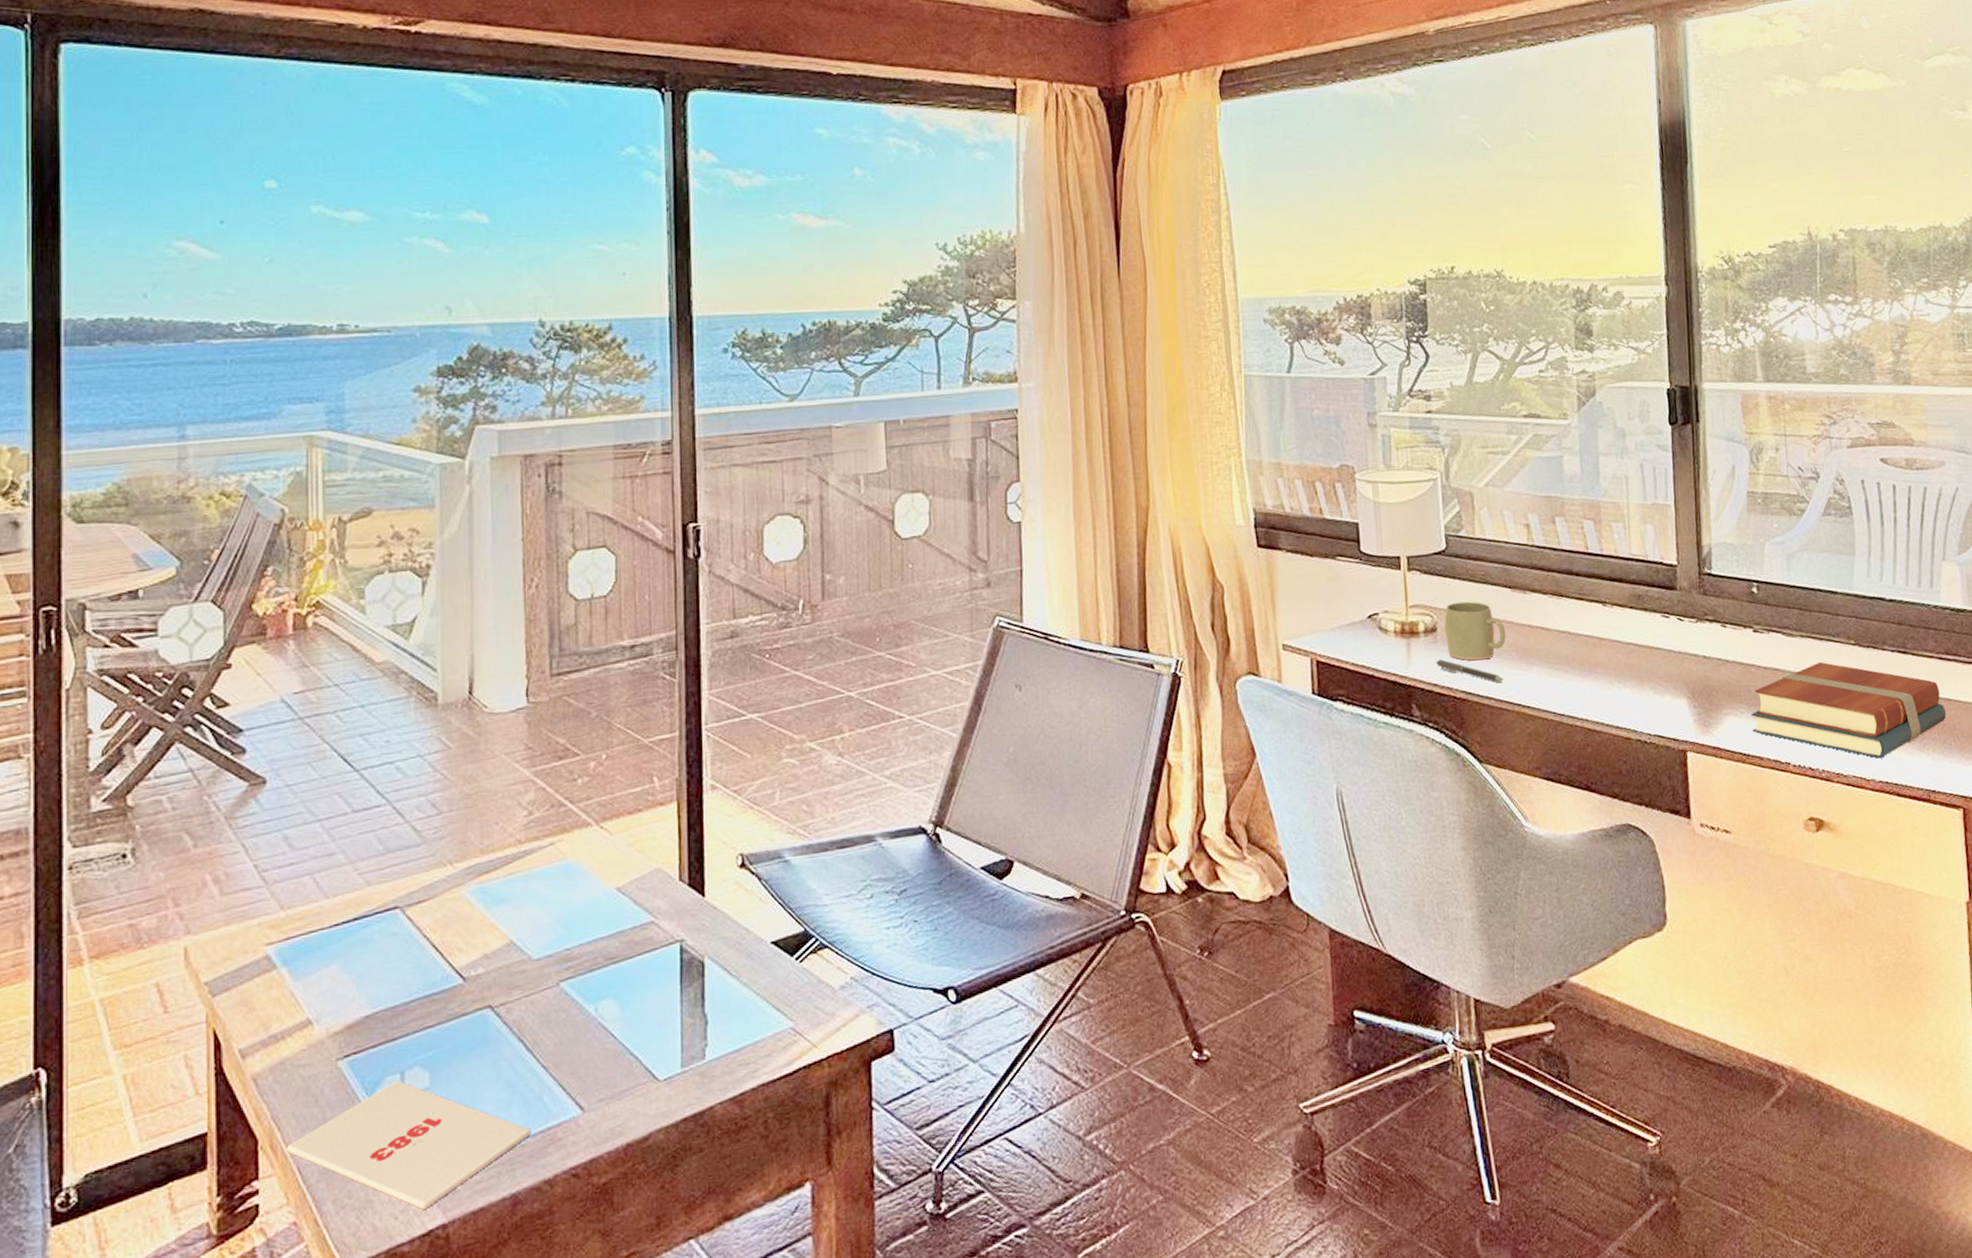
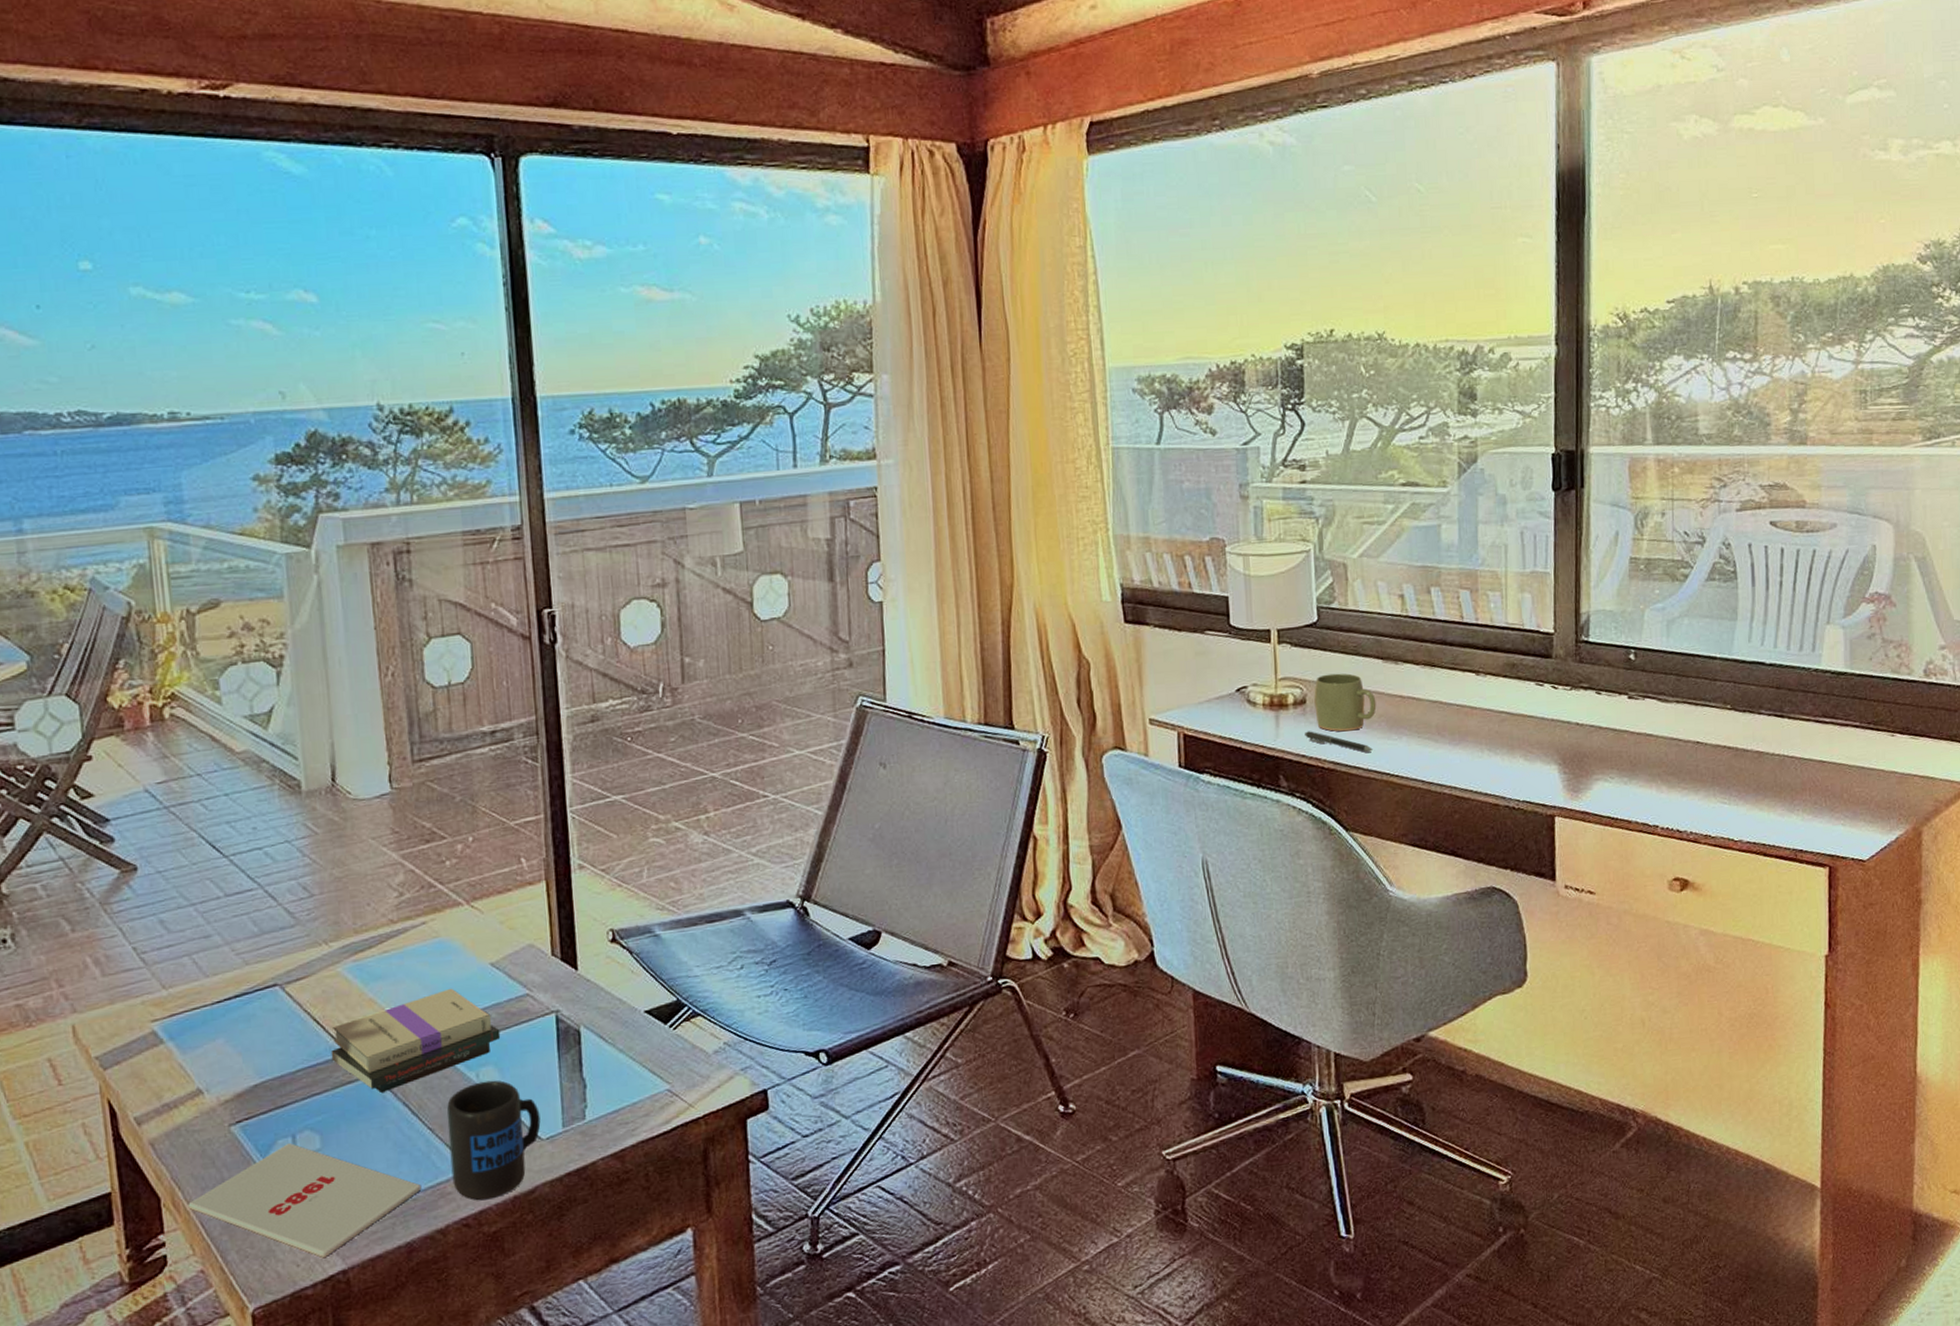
books: none [447,914,623,1026] -> present [330,988,501,1092]
mug: none [562,1014,659,1148] -> present [446,1080,541,1201]
books: present [1751,661,1947,758] -> none [1621,726,1819,820]

